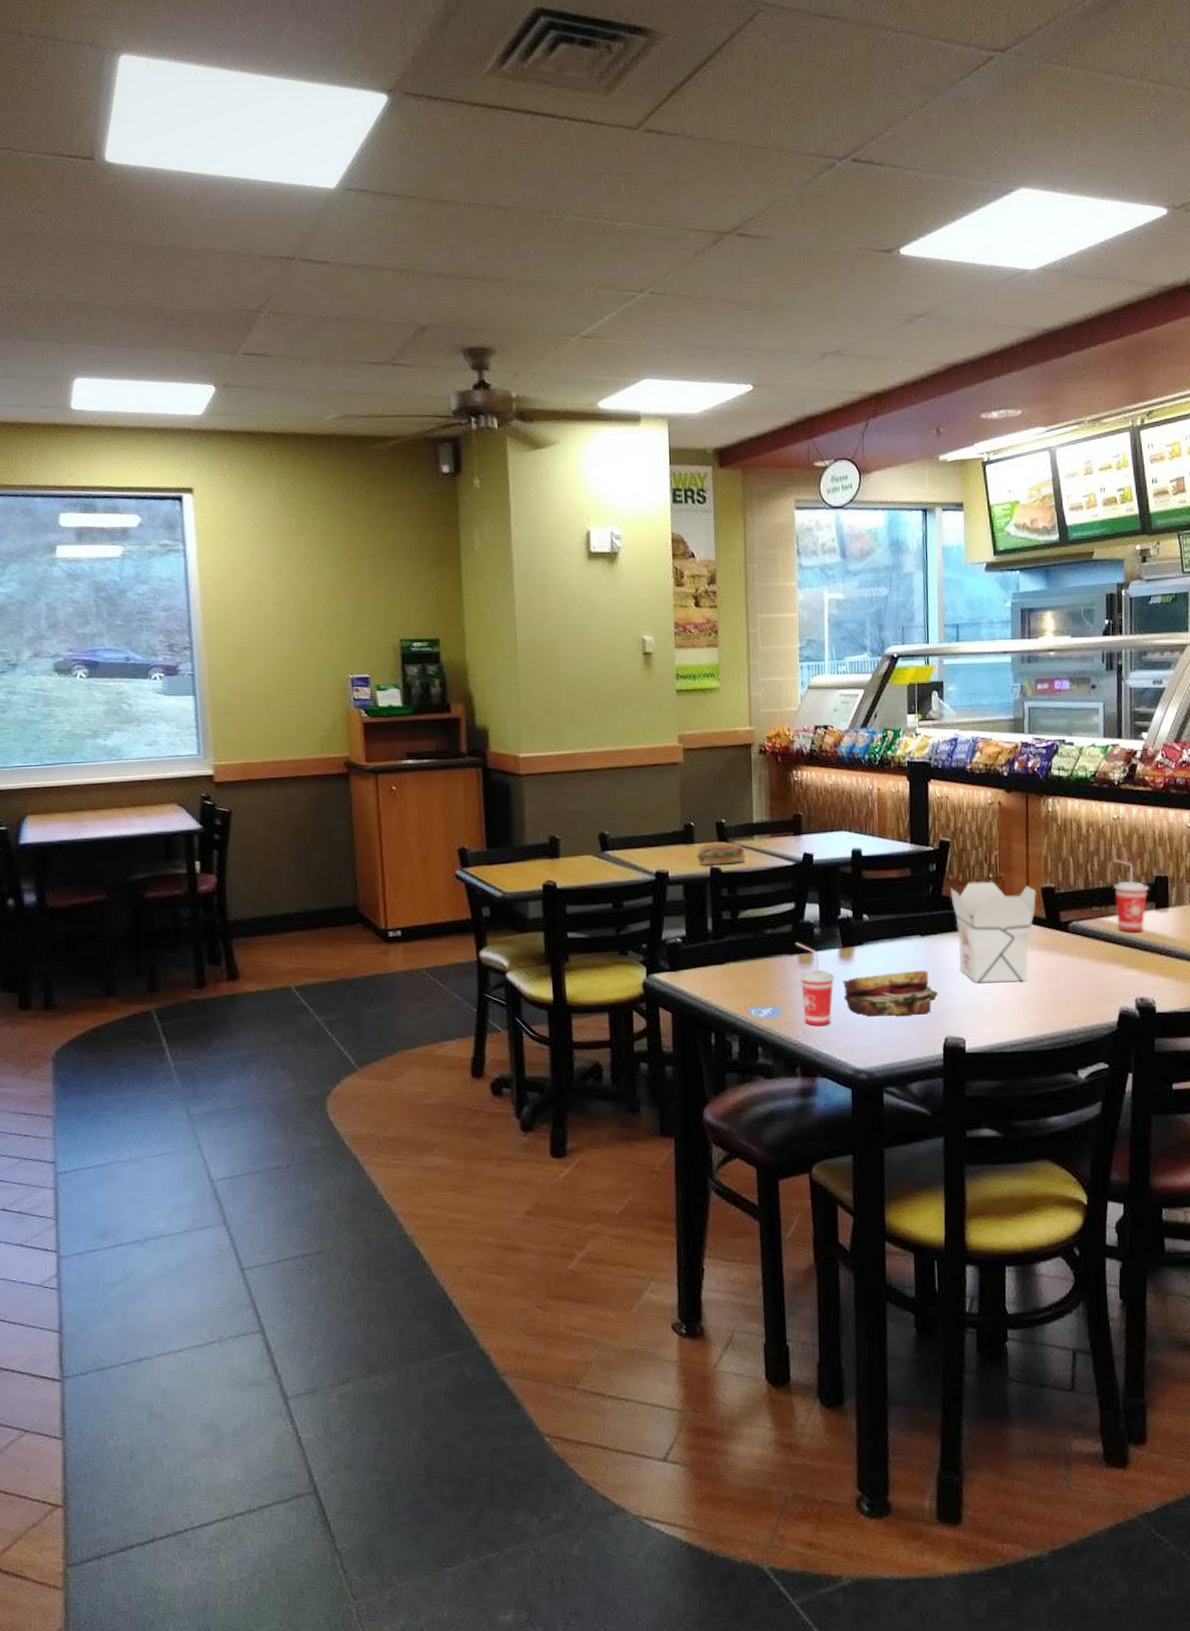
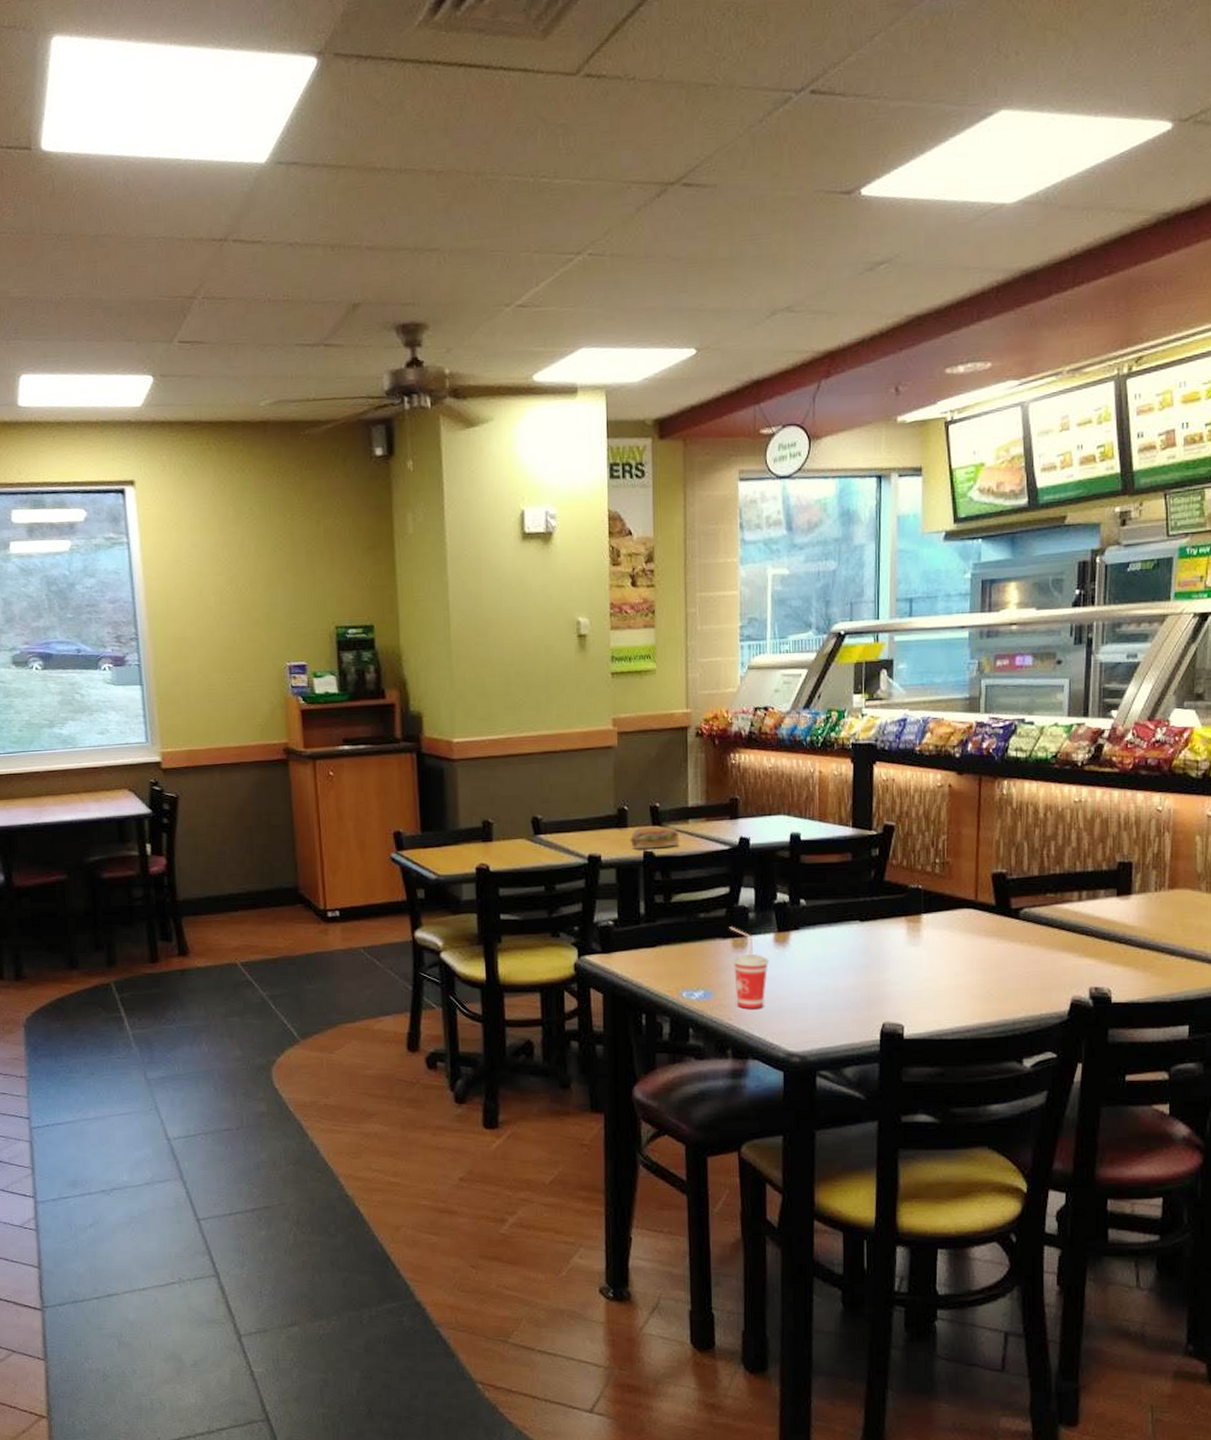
sandwich: present [843,970,938,1016] -> none [777,955,876,1001]
takeout container: present [950,881,1037,984] -> none [893,866,987,970]
beverage cup: present [1114,859,1149,933] -> none [1071,843,1110,920]

